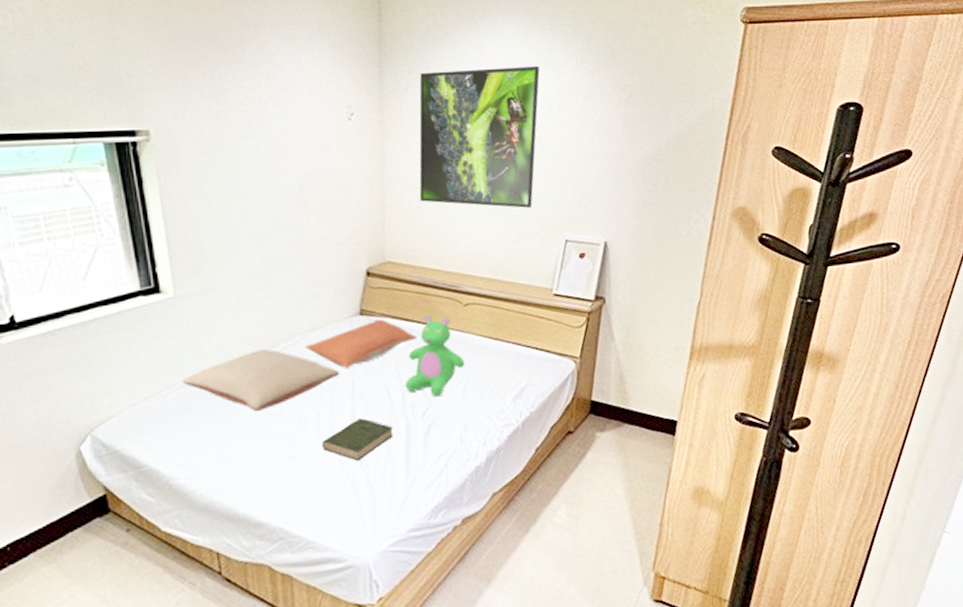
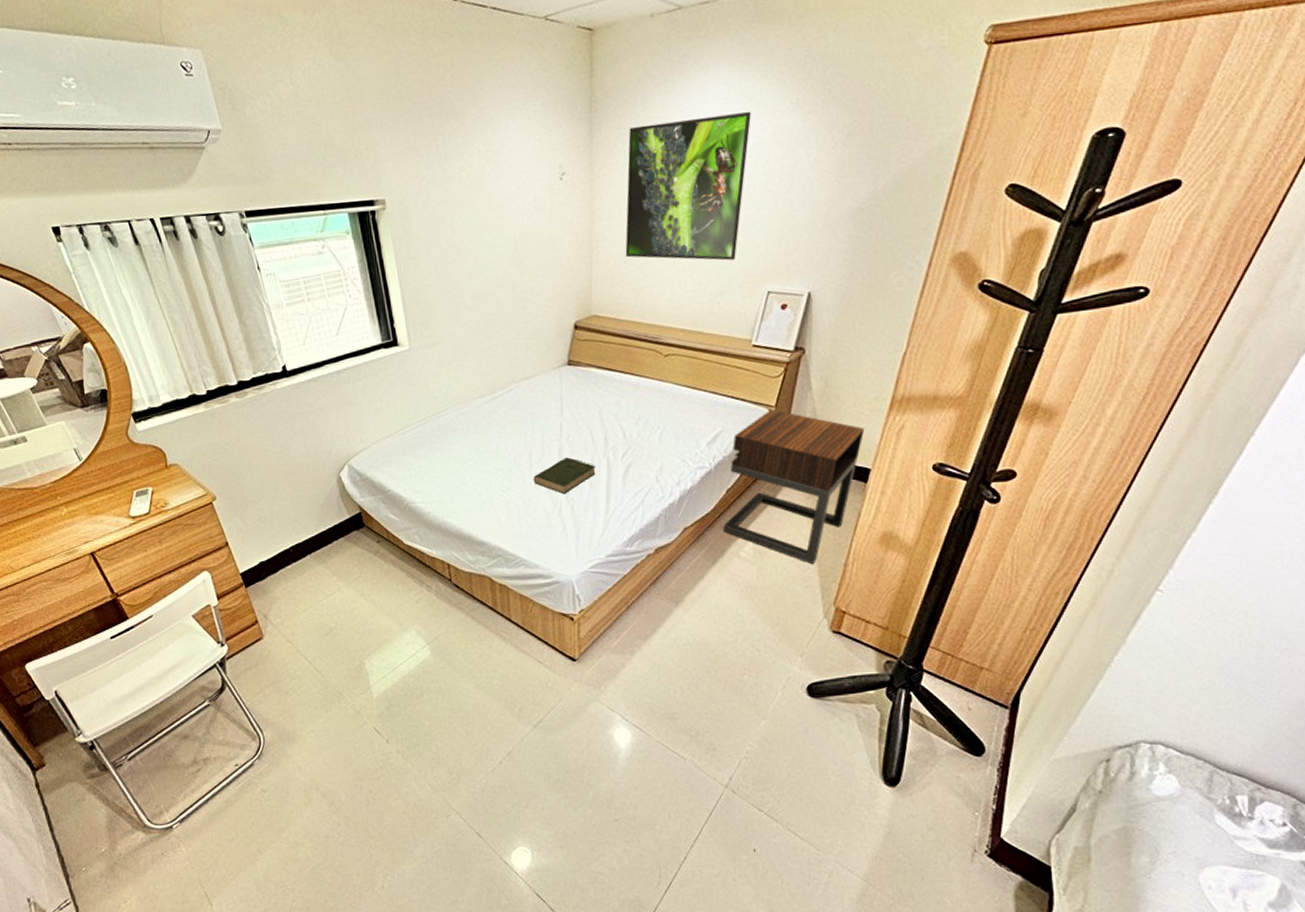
pillow: present [182,348,340,411] -> none [417,394,549,448]
pillow: present [304,319,417,370] -> none [519,369,620,414]
teddy bear: present [404,313,465,397] -> none [607,364,663,440]
nightstand: none [534,361,669,526] -> present [723,409,865,564]

